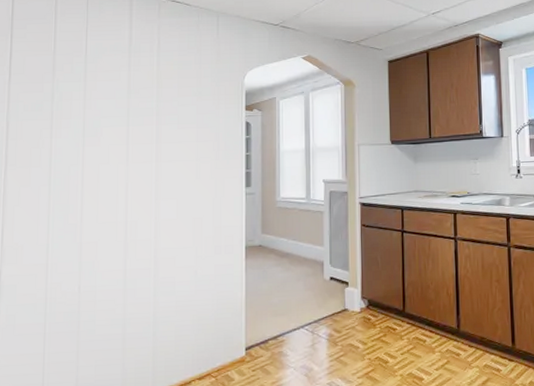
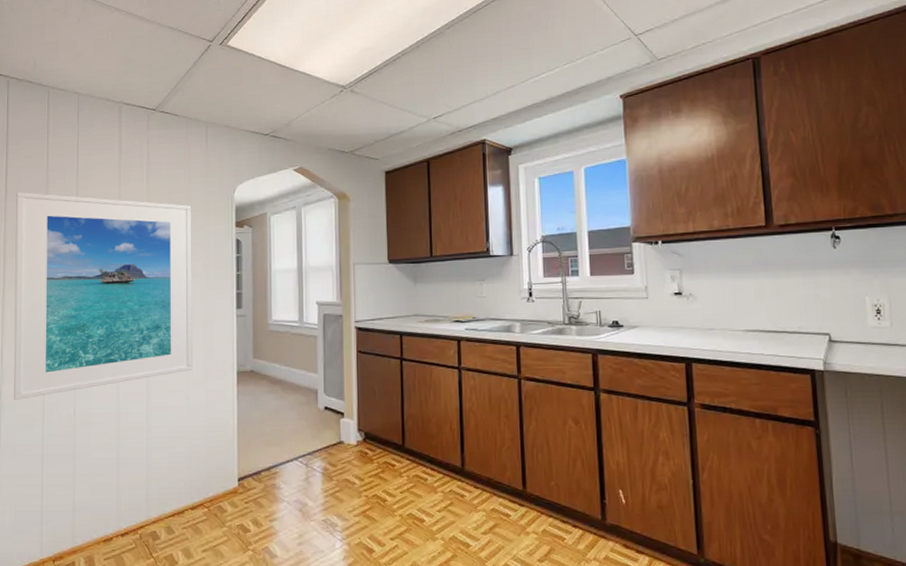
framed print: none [15,75,202,280] -> present [14,191,193,400]

